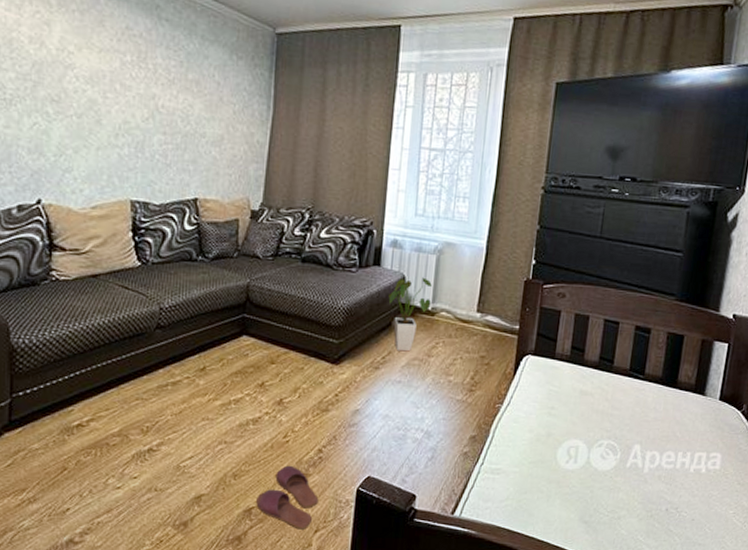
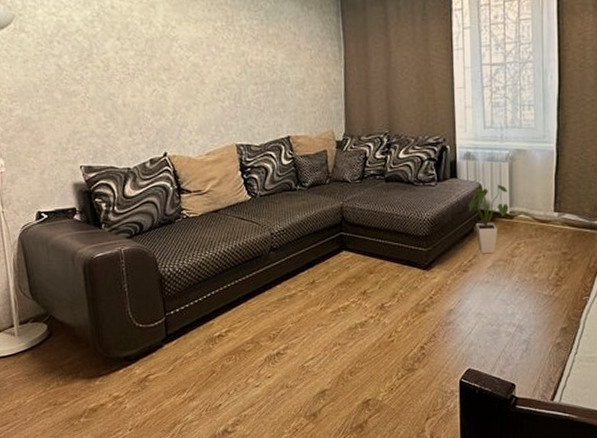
slippers: present [256,465,319,530] -> none [372,361,426,418]

